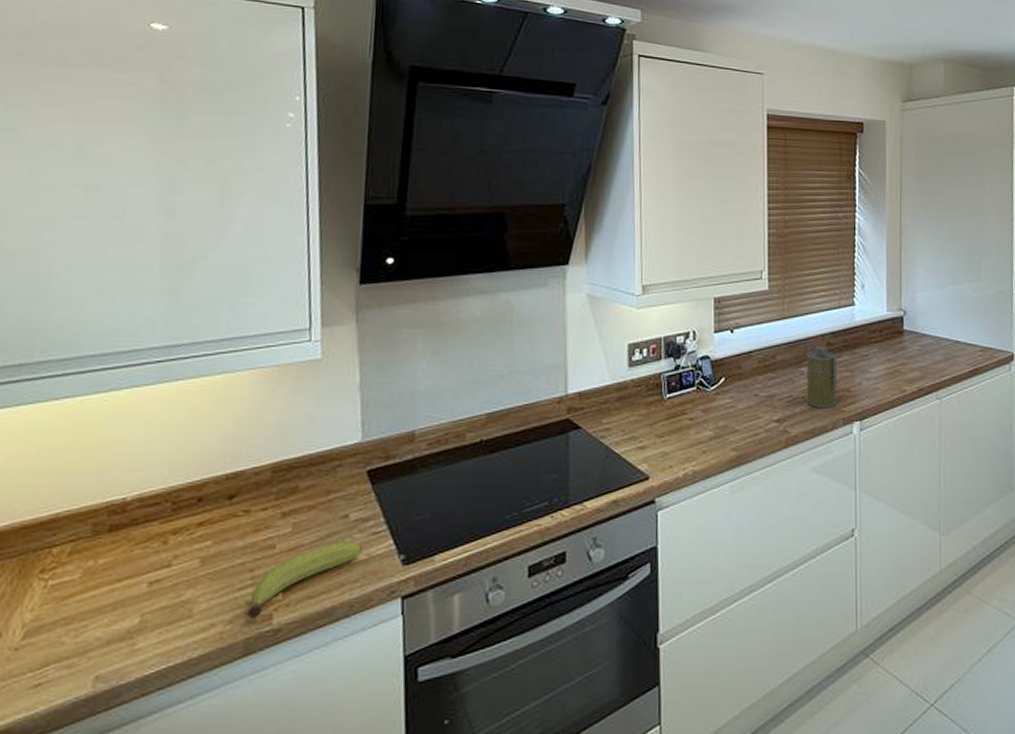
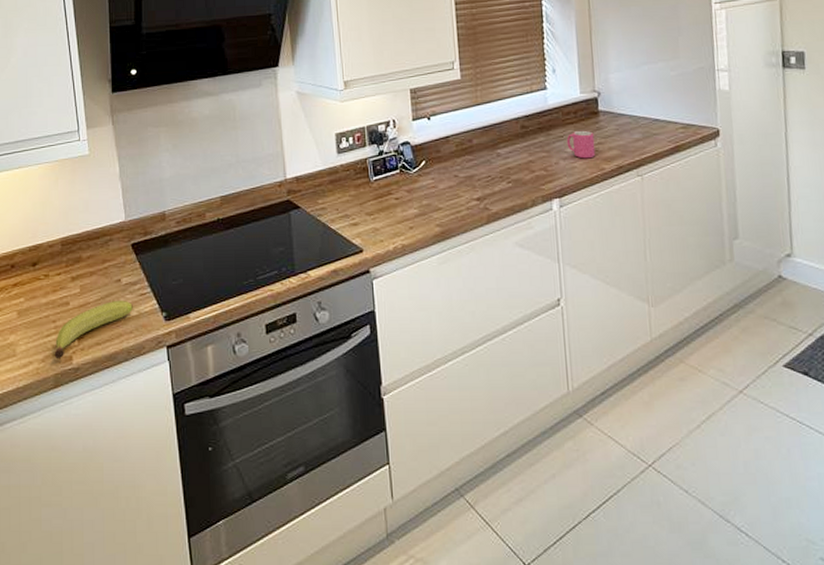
canister: present [806,345,838,409] -> none [501,128,535,187]
mug: none [871,349,898,380] -> present [566,130,596,159]

